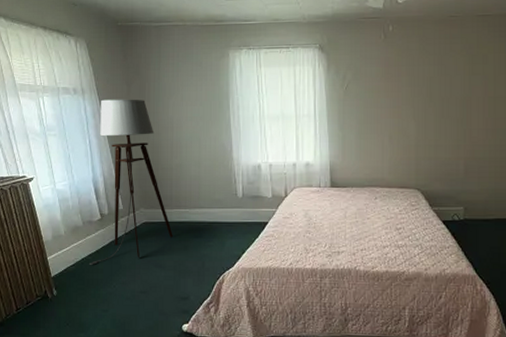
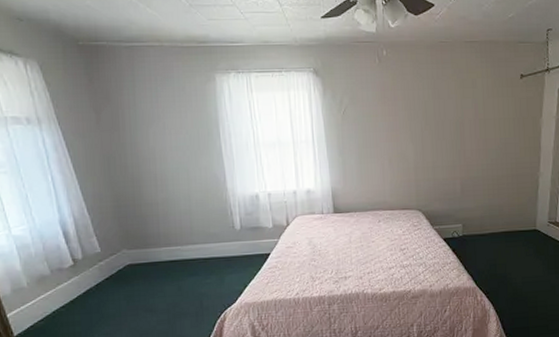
floor lamp: present [89,99,173,265] -> none [63,128,164,318]

